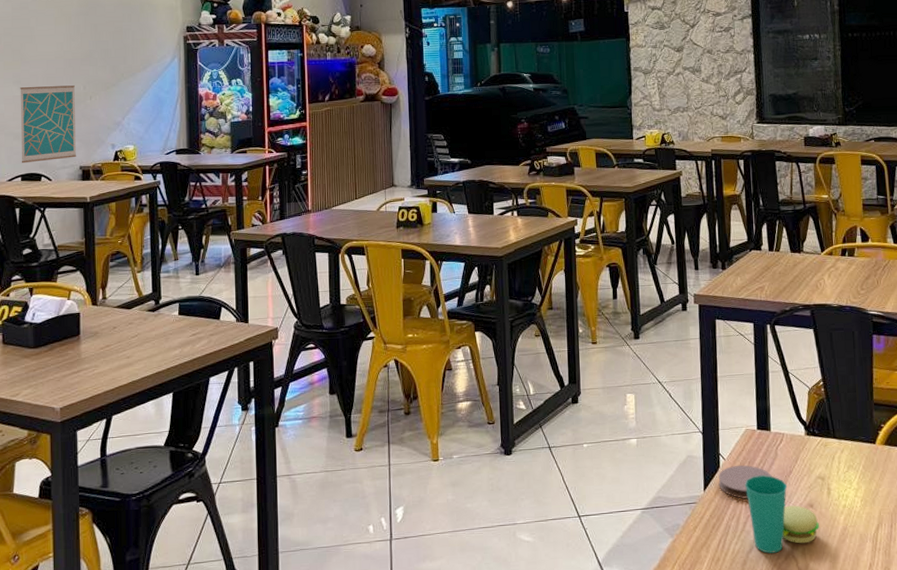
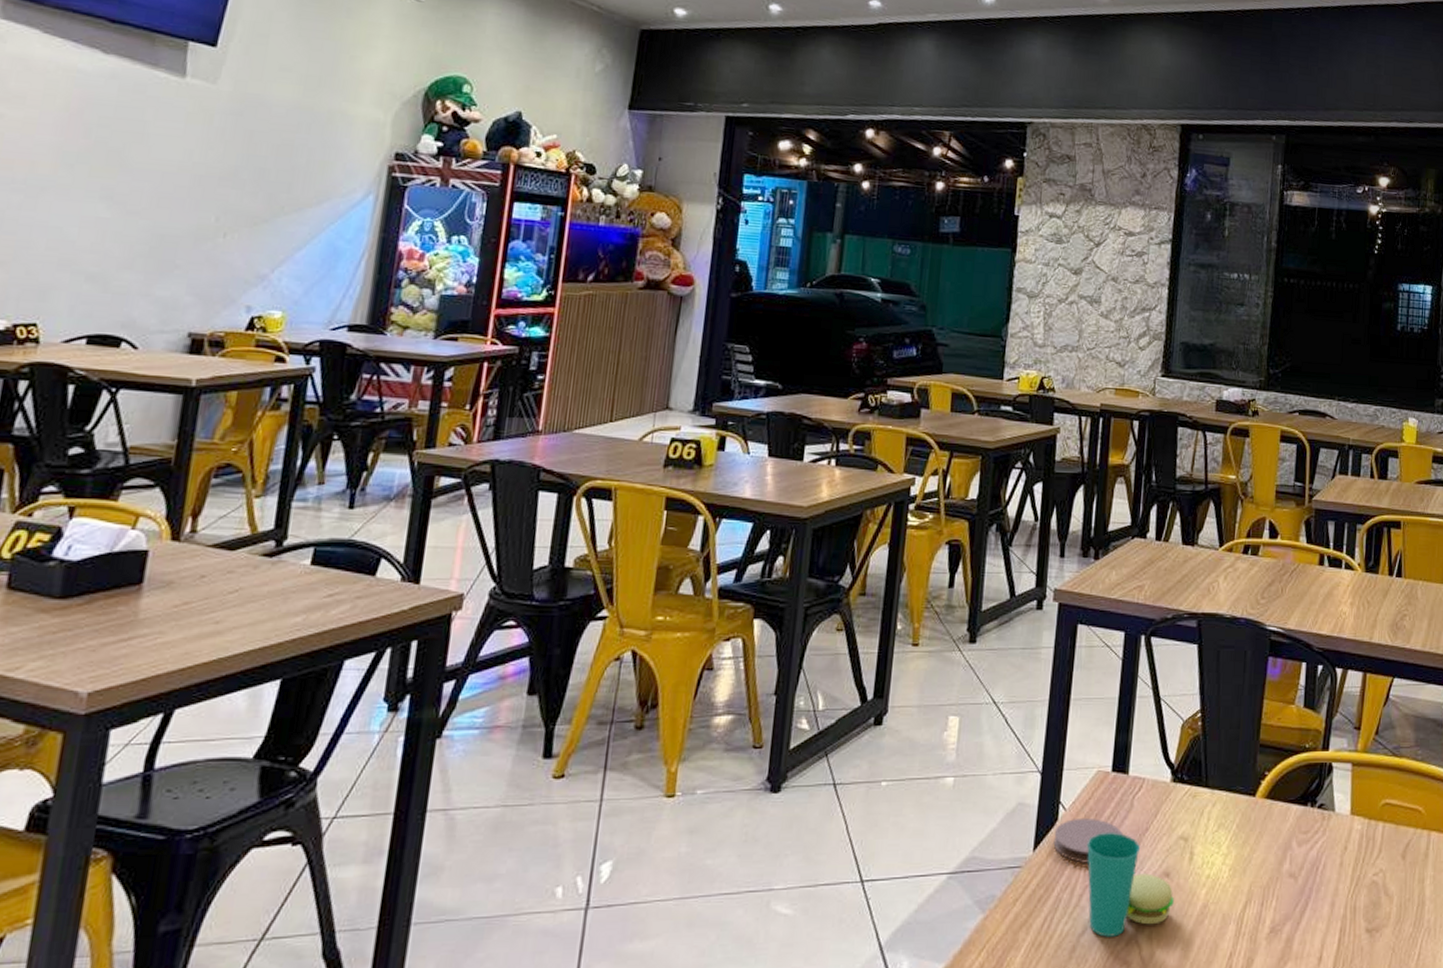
wall art: present [20,85,77,164] -> none [91,206,202,320]

